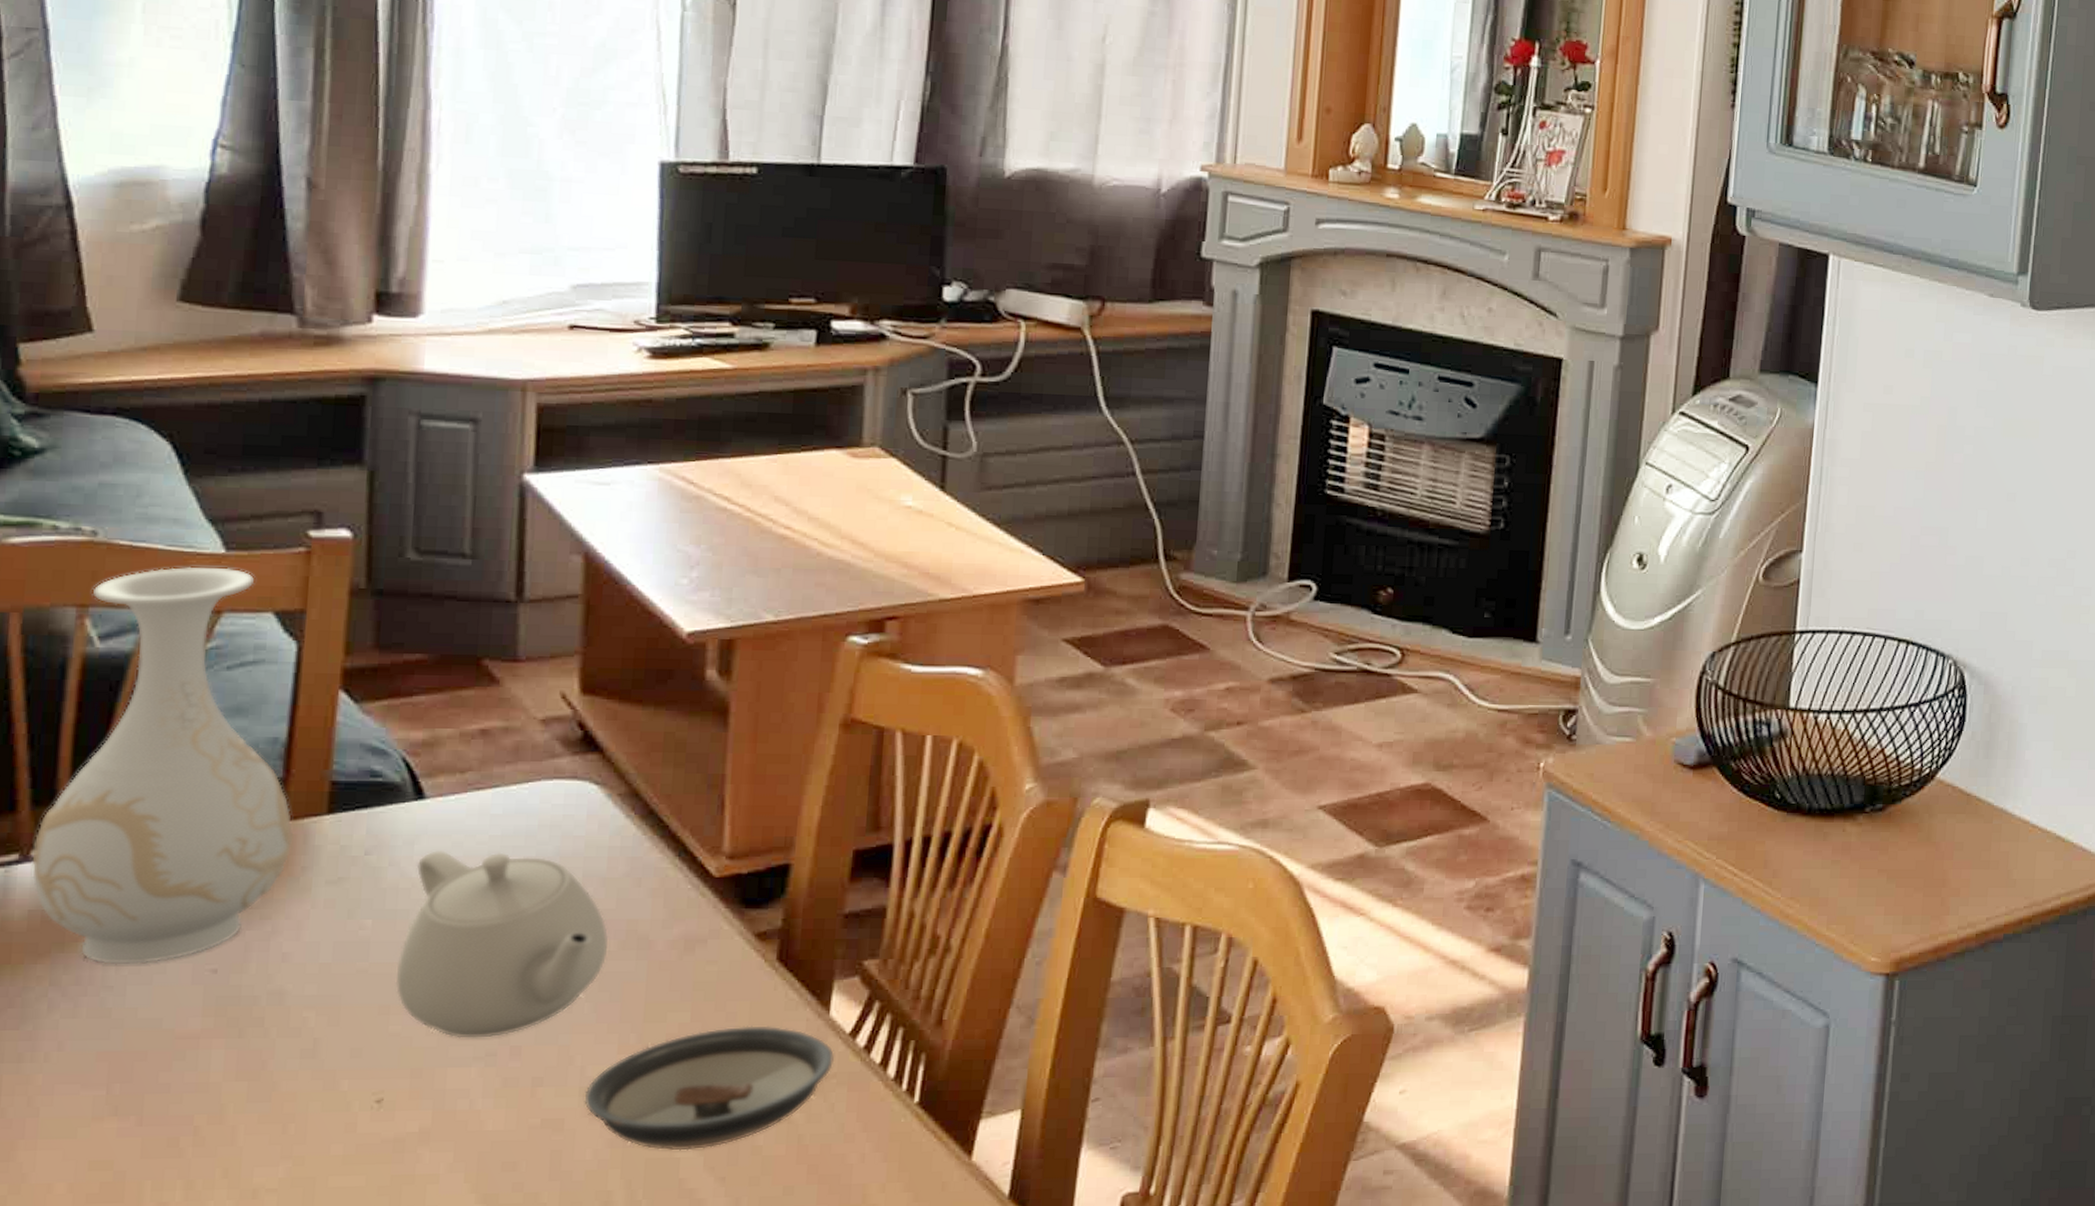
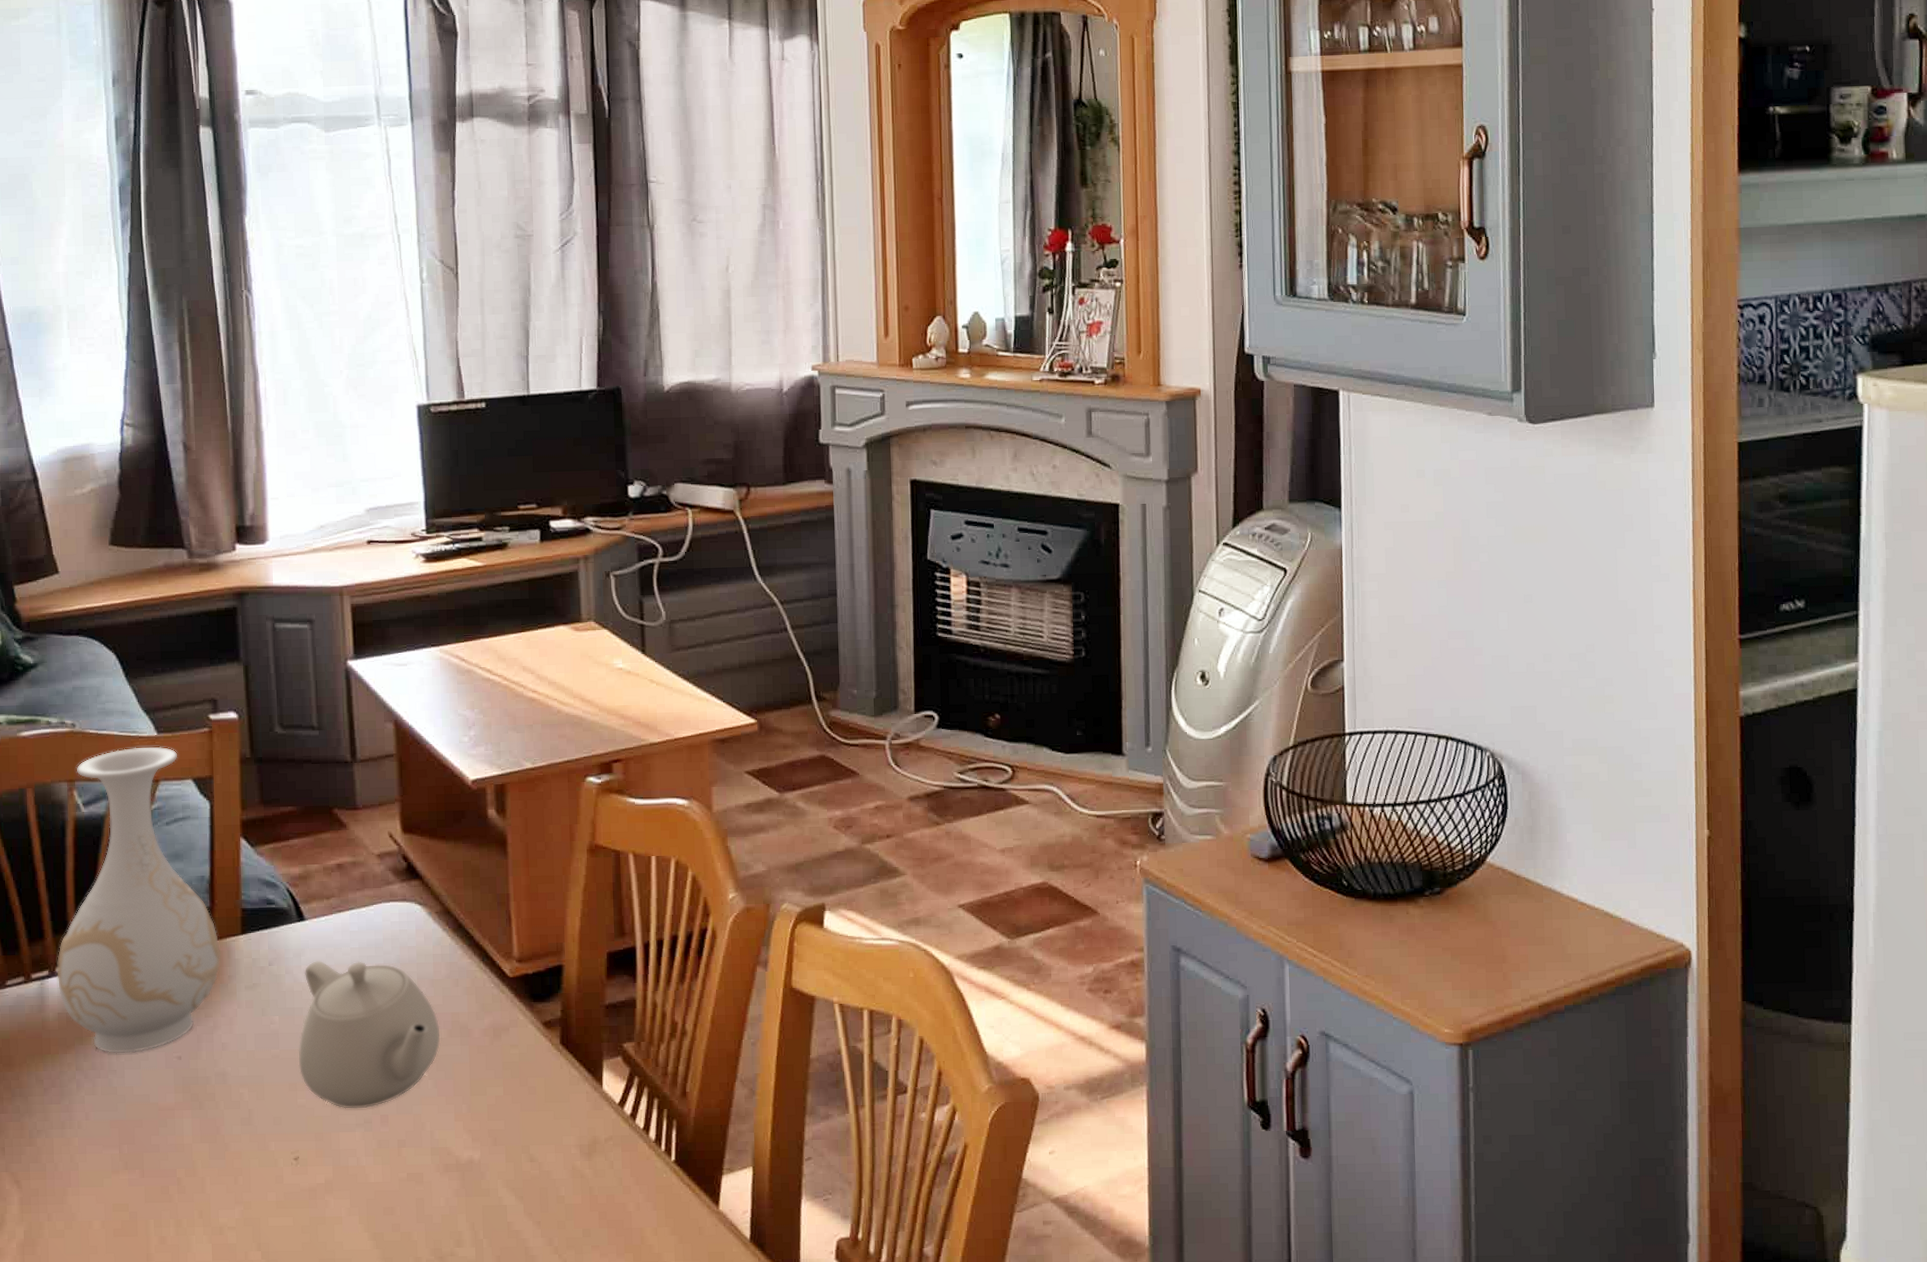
saucer: present [584,1025,834,1151] -> none [435,1097,609,1200]

